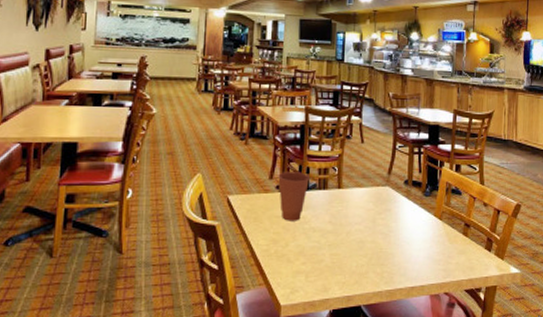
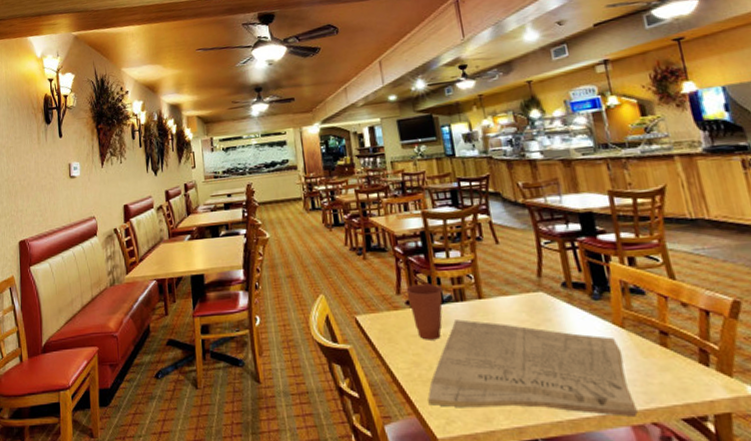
newspaper: none [279,205,437,289] -> present [427,319,638,418]

